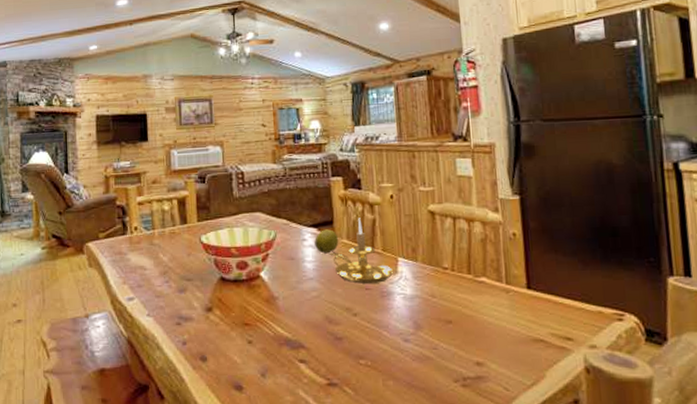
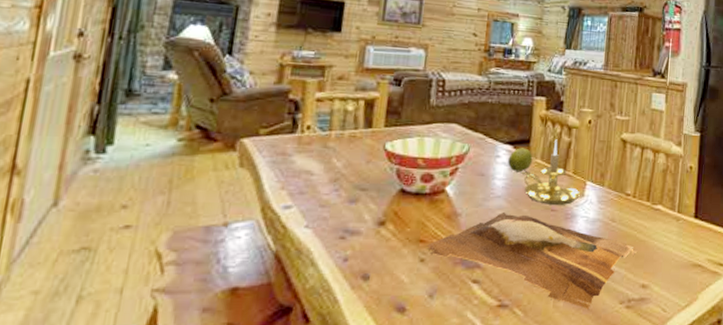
cutting board: none [252,294,466,388] -> present [426,213,638,309]

